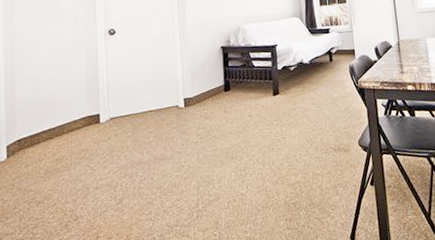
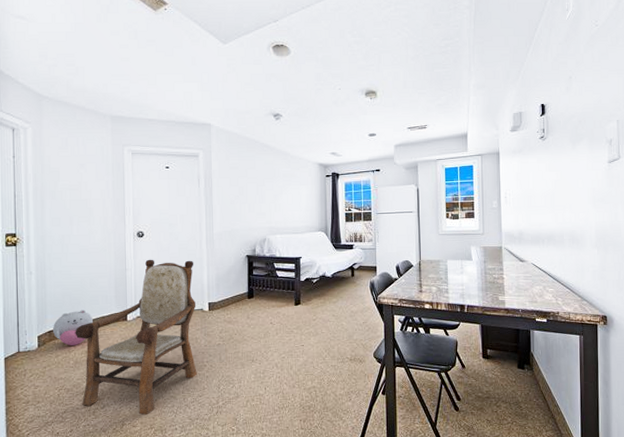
plush toy: none [23,114,65,154] -> present [53,310,94,346]
armchair: none [45,55,175,225] -> present [75,259,197,415]

